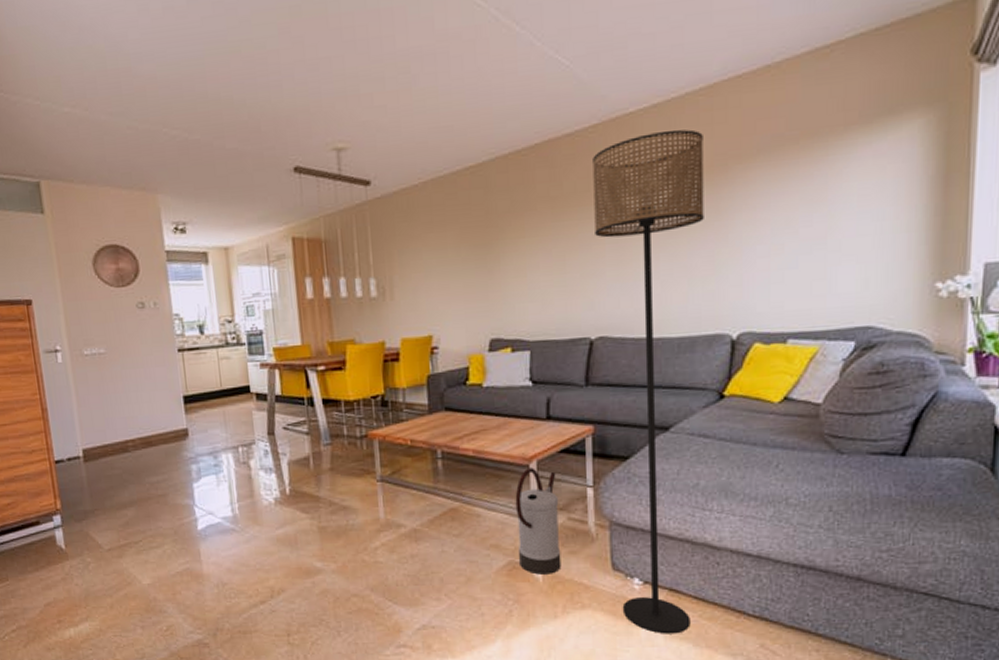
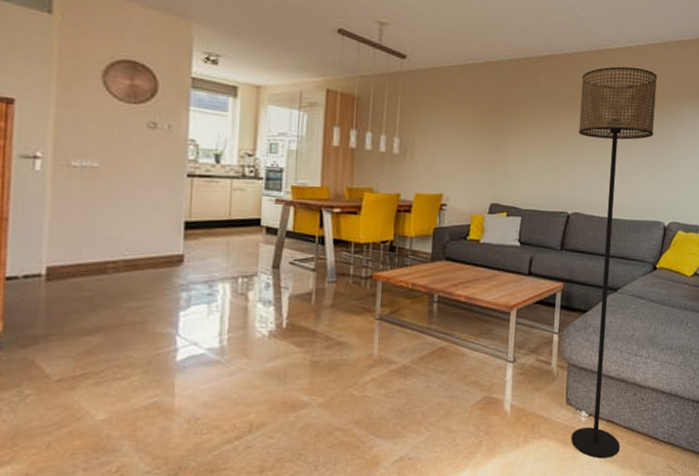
watering can: present [515,467,562,575] -> none [493,315,531,408]

